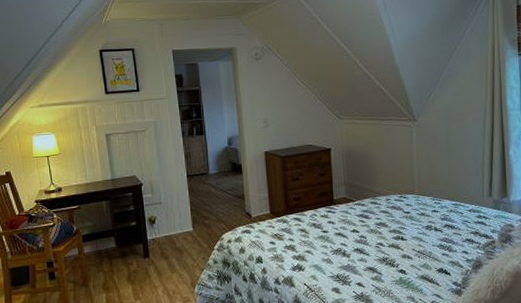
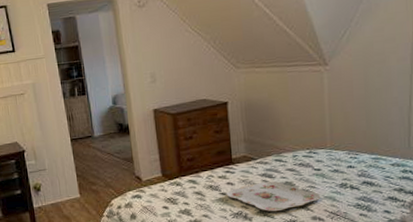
serving tray: none [327,222,410,250] -> present [226,181,321,212]

